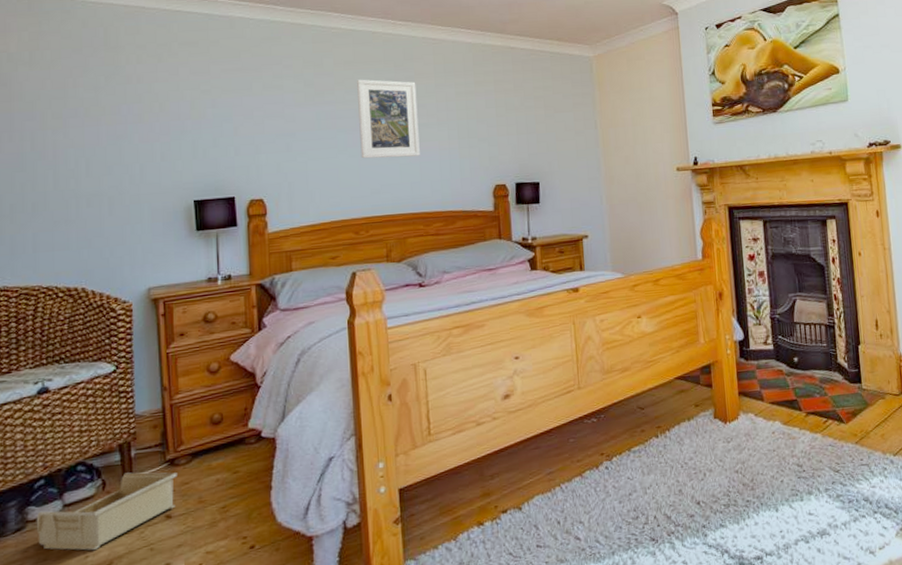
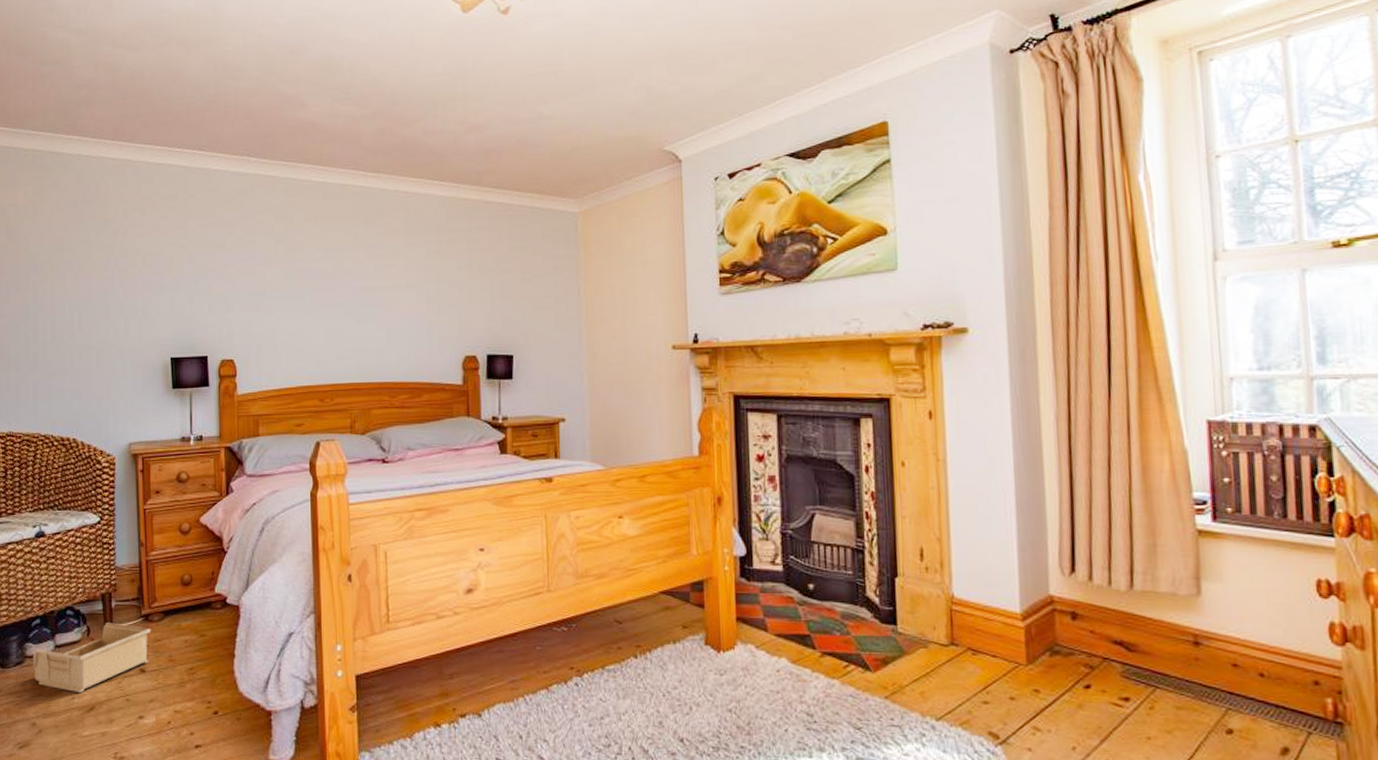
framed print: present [357,79,420,159] -> none [326,235,387,322]

